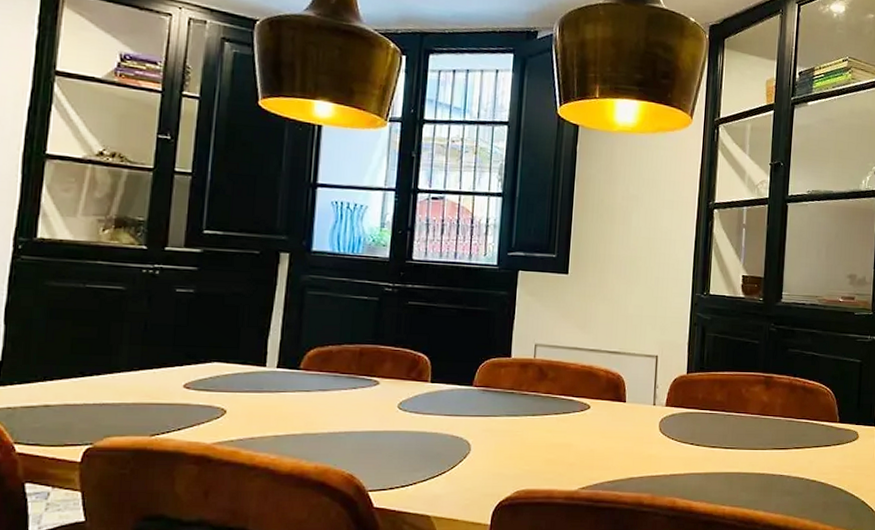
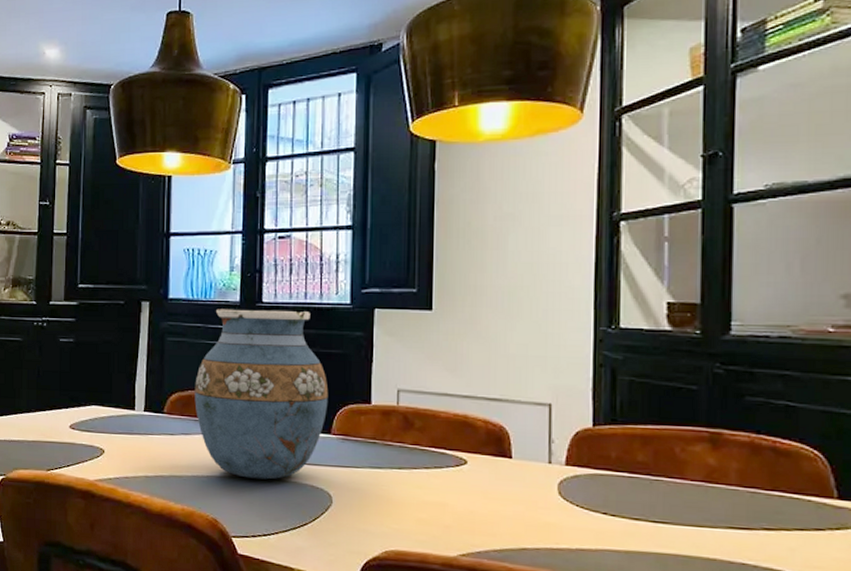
vase: none [335,264,473,432] -> present [194,309,329,480]

